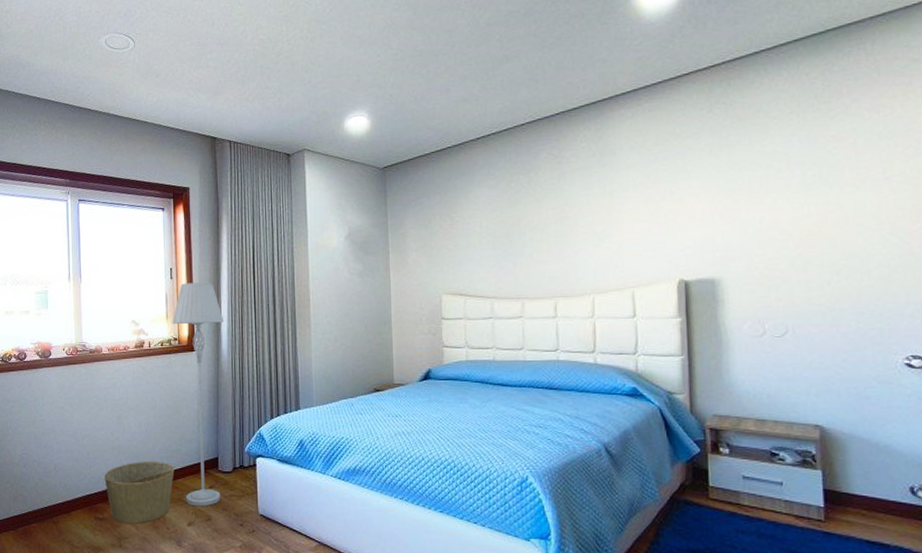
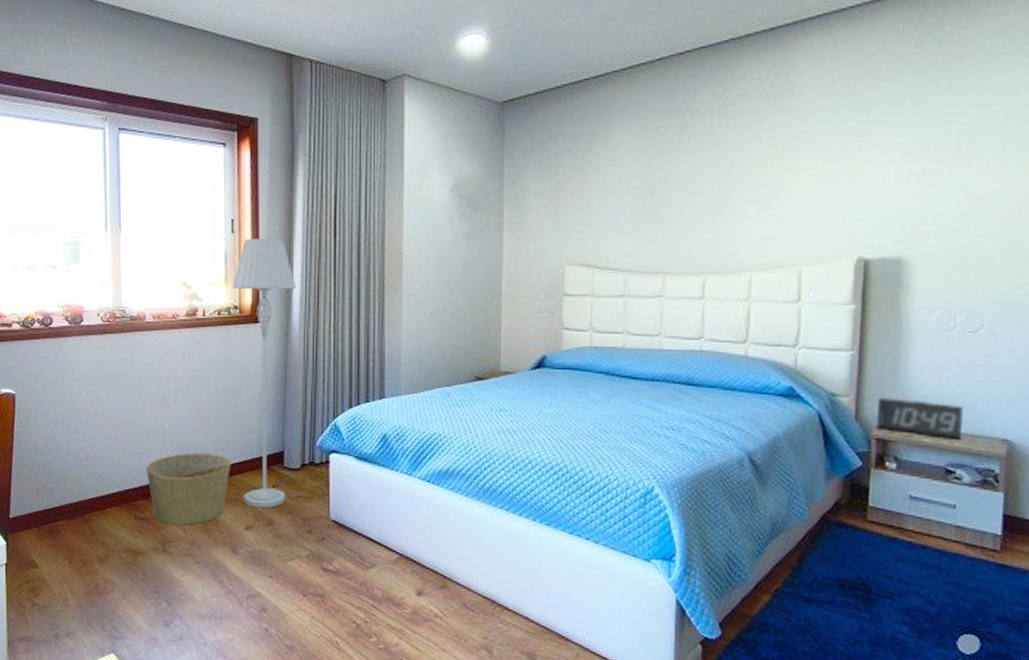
alarm clock: none [708,394,780,427] -> present [877,398,963,439]

